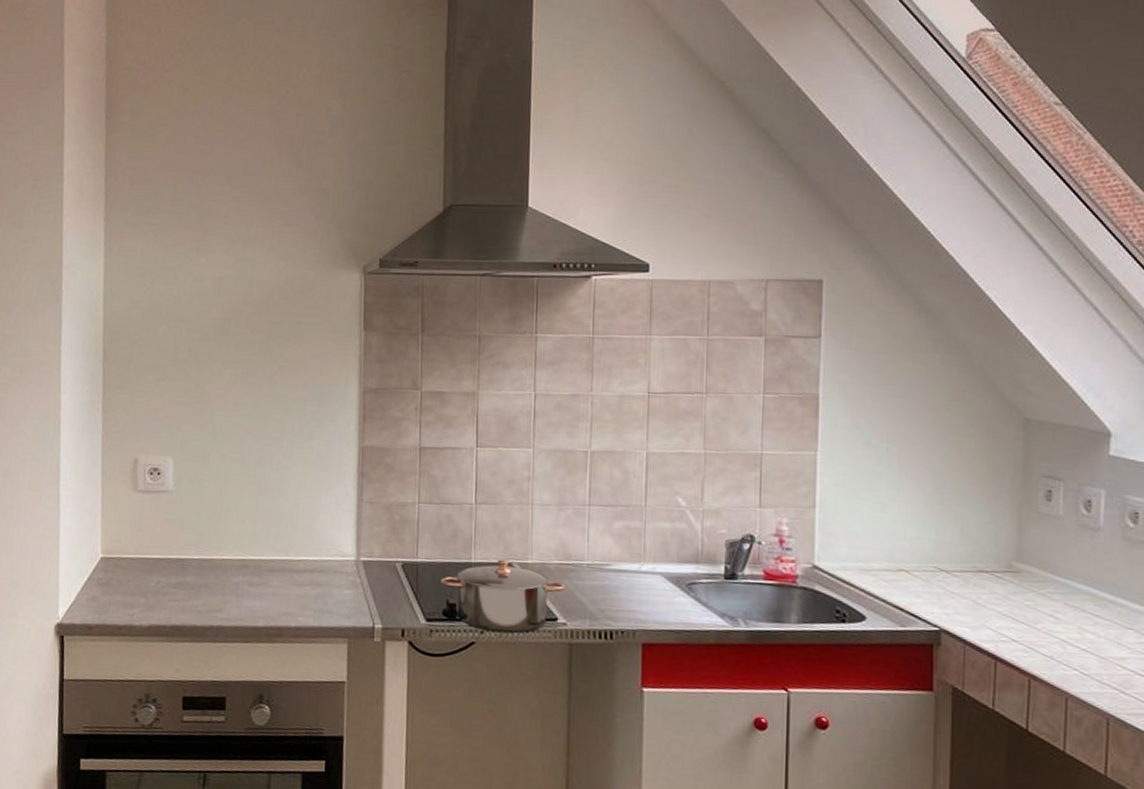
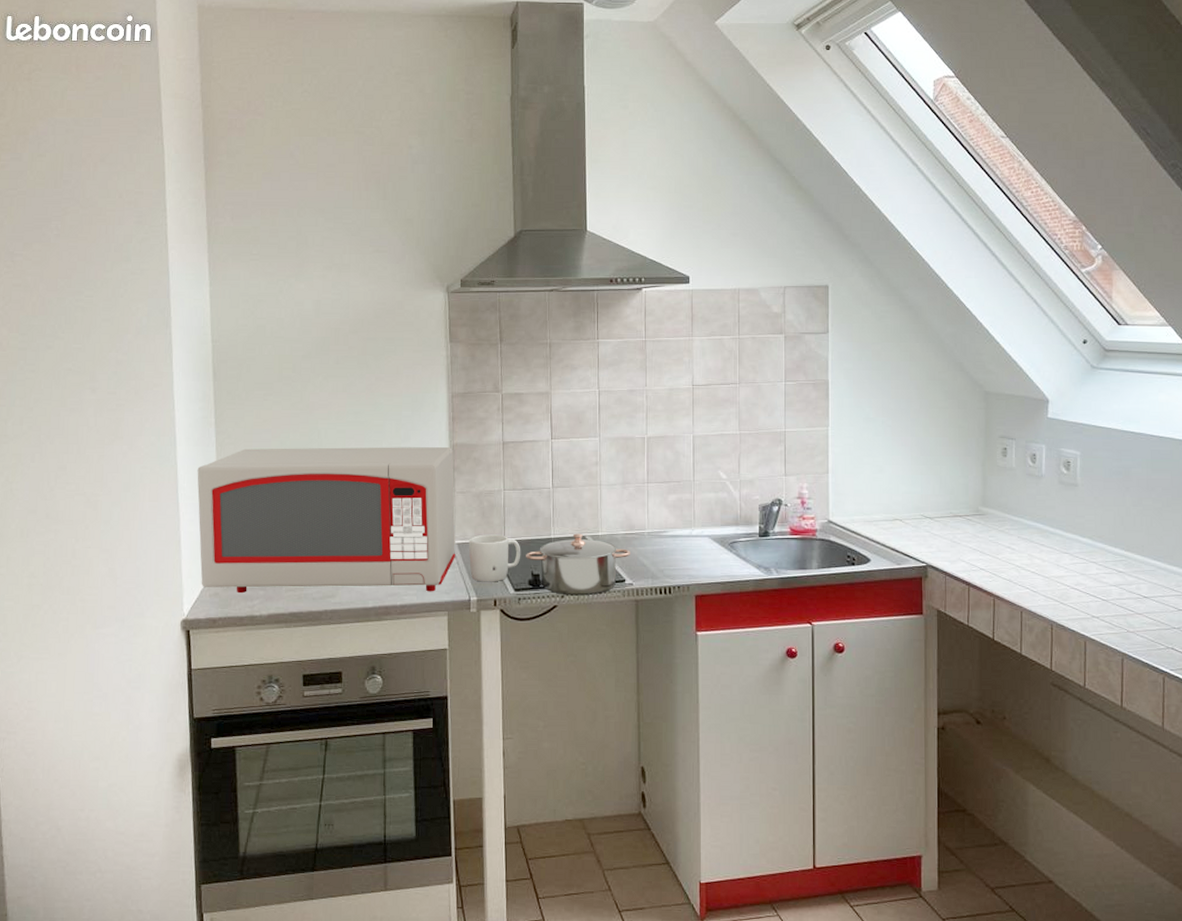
microwave: none [78,438,362,615] -> present [197,447,456,594]
mug: none [375,552,436,609] -> present [468,534,521,582]

